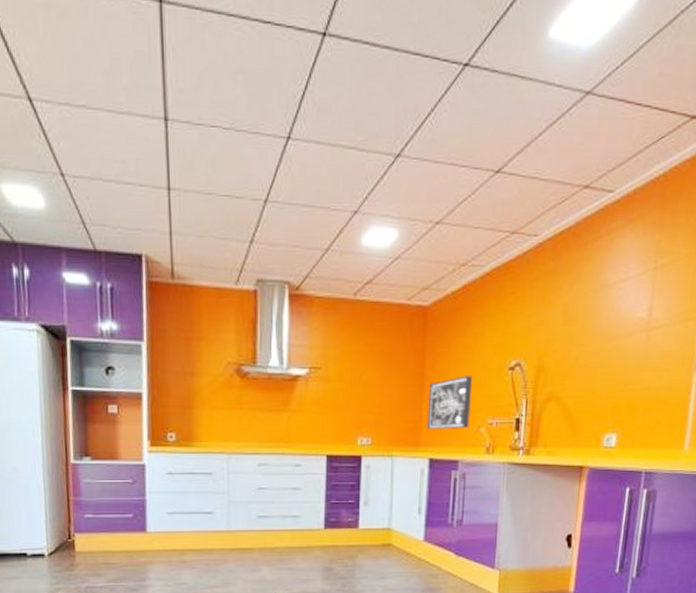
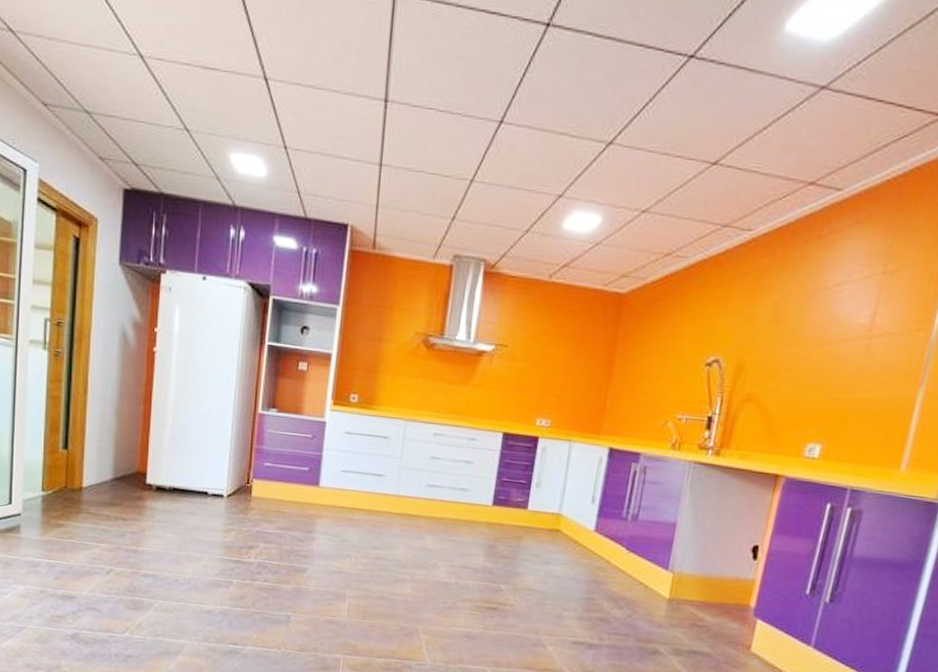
wall art: present [427,376,473,429] -> none [610,367,666,422]

